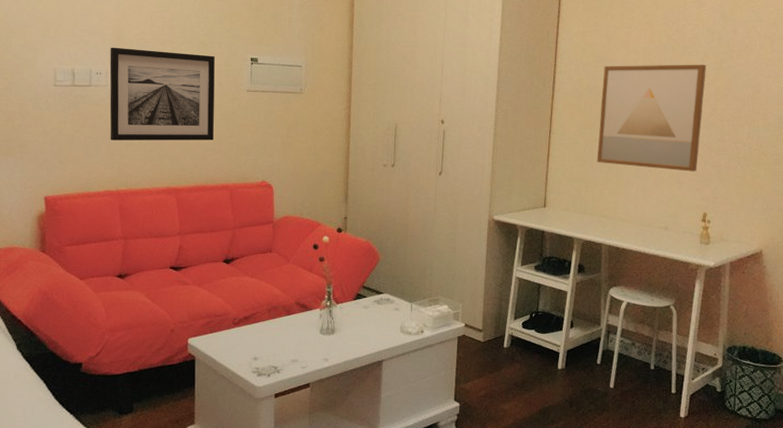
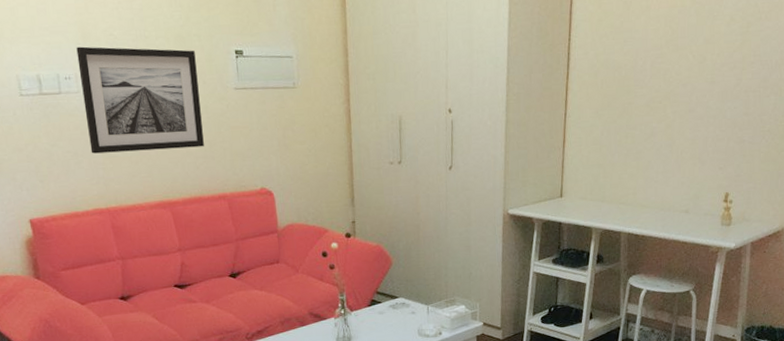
wall art: present [597,64,707,172] -> none [615,29,733,150]

